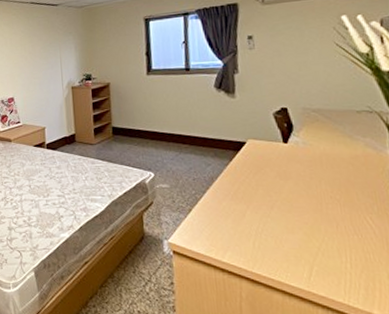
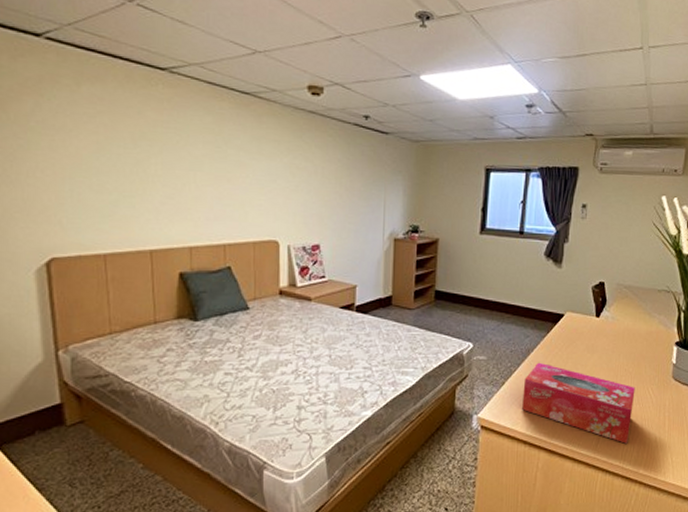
tissue box: none [212,189,351,279] -> present [522,362,635,444]

